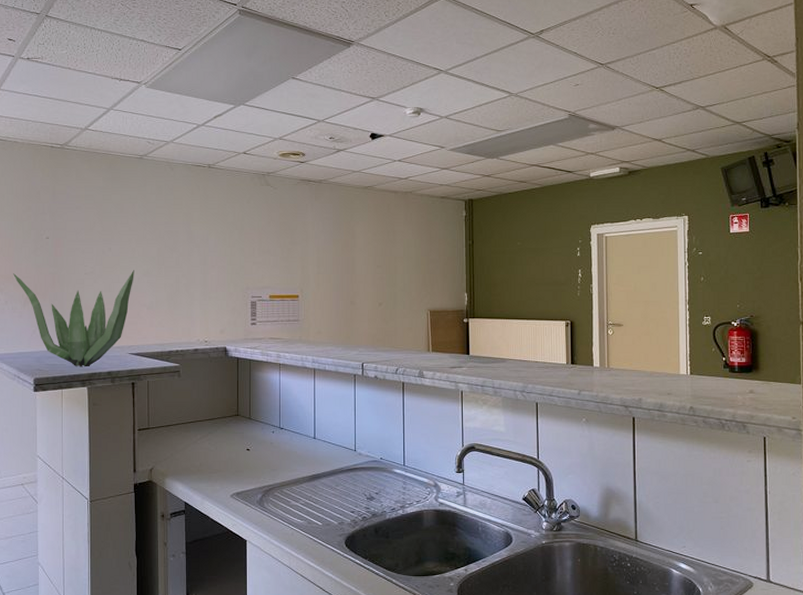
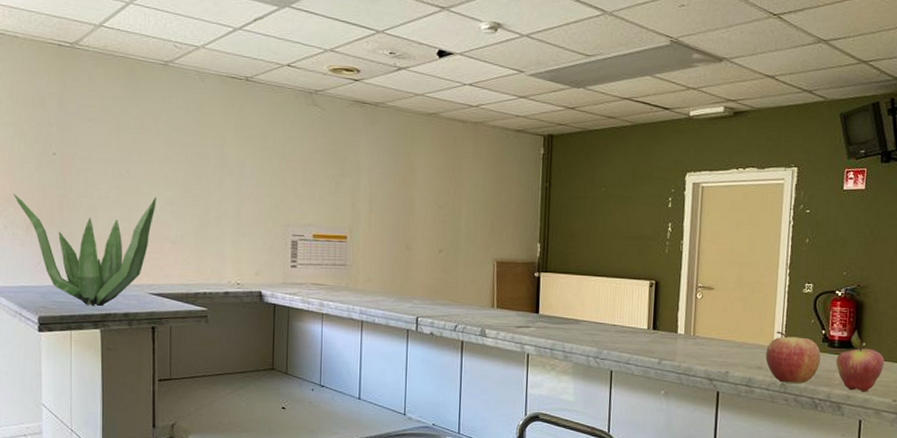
fruit: none [674,360,723,406] -> present [766,331,821,384]
fruit: none [738,355,781,412] -> present [836,330,885,392]

